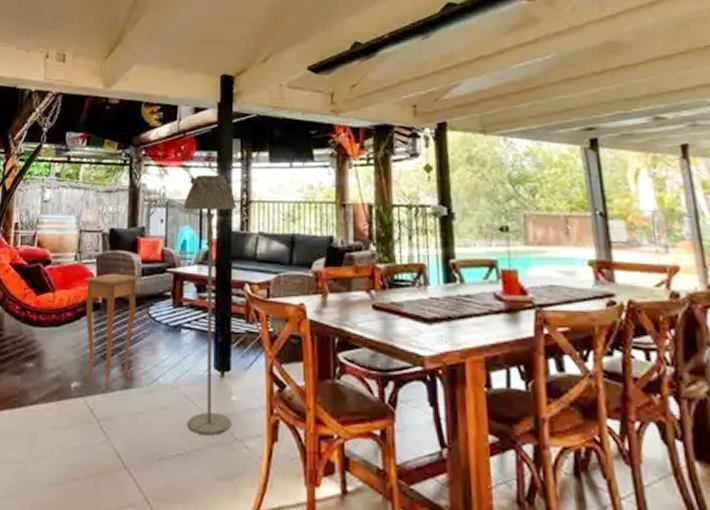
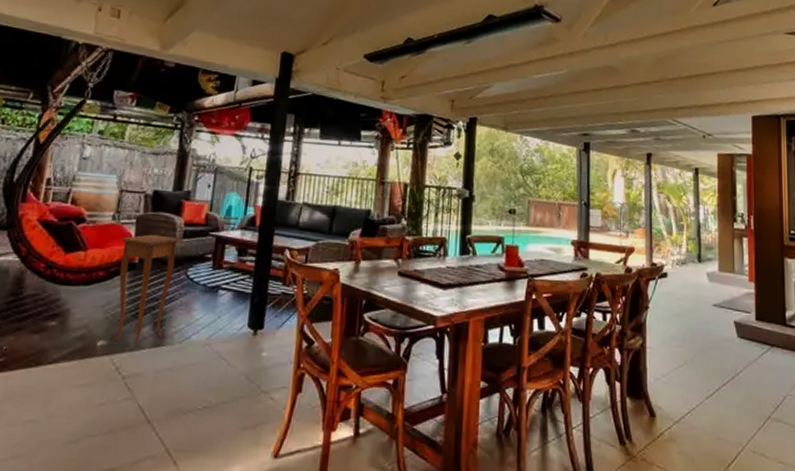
floor lamp: present [183,174,236,436] -> none [216,144,285,389]

